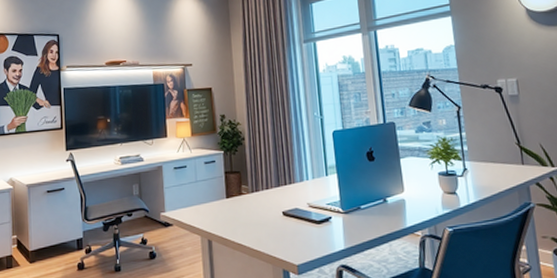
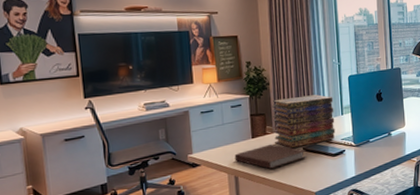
notebook: none [208,205,287,235] -> present [234,144,307,170]
book stack: none [248,152,320,212] -> present [272,94,336,149]

